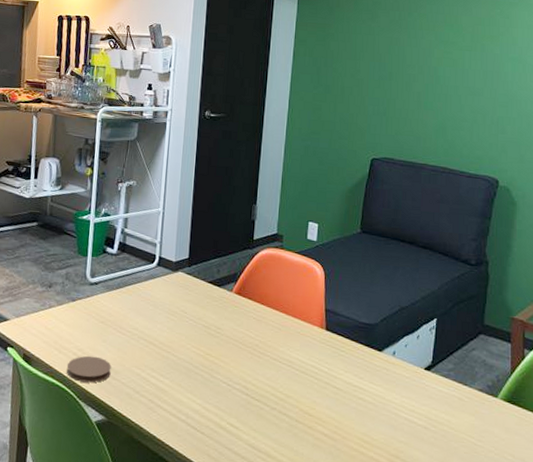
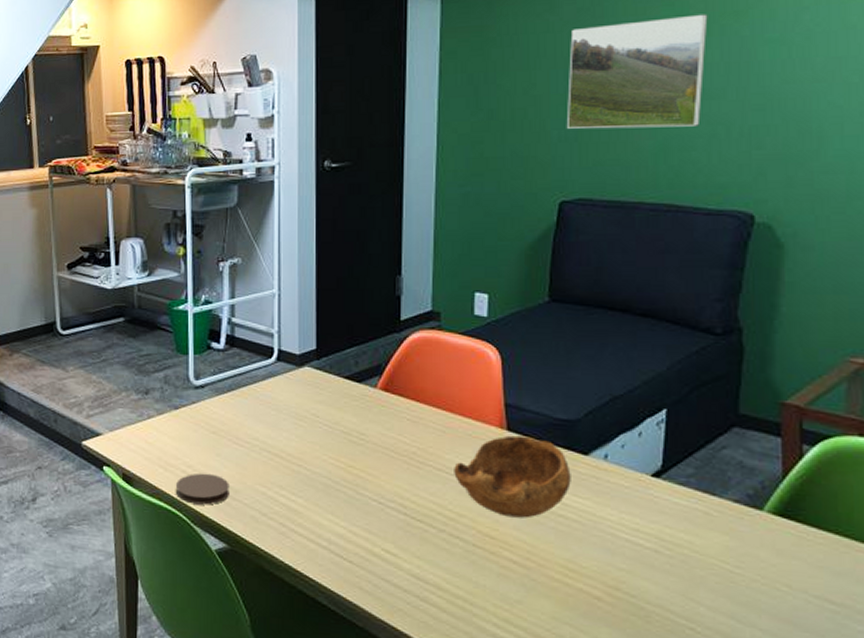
bowl: none [285,334,369,400] -> present [454,435,571,518]
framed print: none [378,34,474,113] -> present [566,14,708,129]

